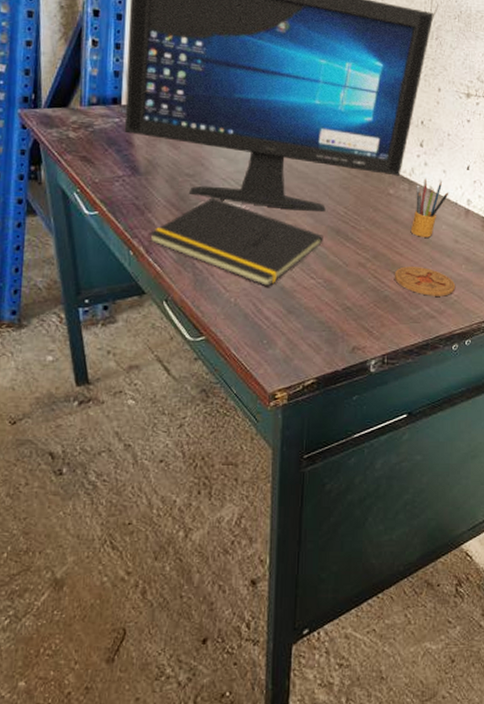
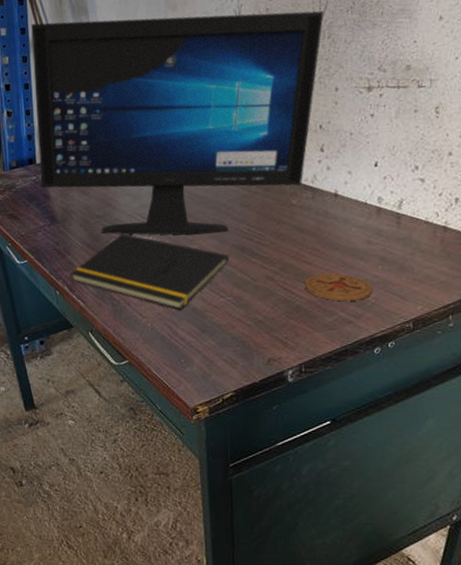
pencil box: present [410,178,449,238] -> none [317,183,357,243]

